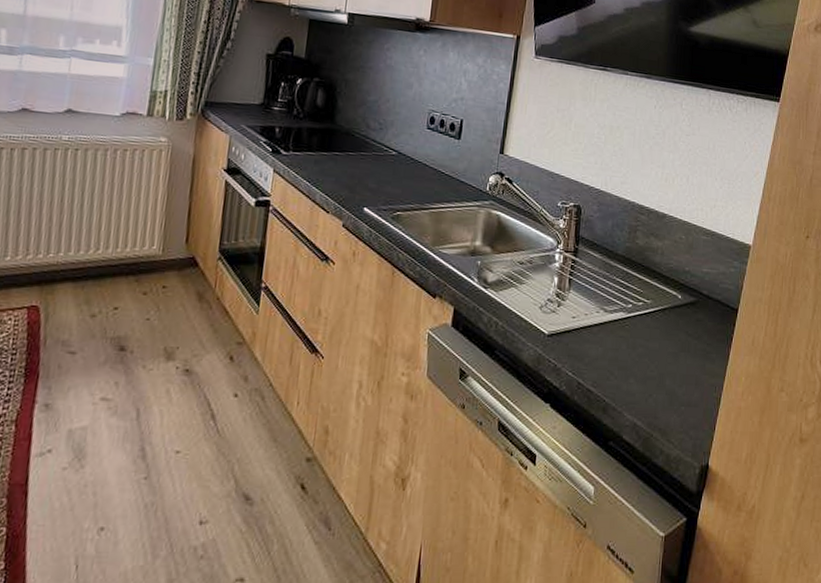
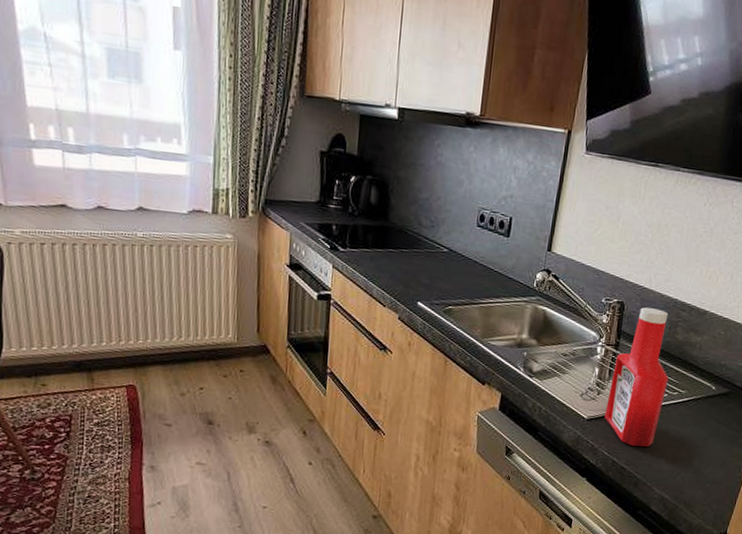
ketchup bottle: none [566,211,632,365] -> present [604,307,669,447]

